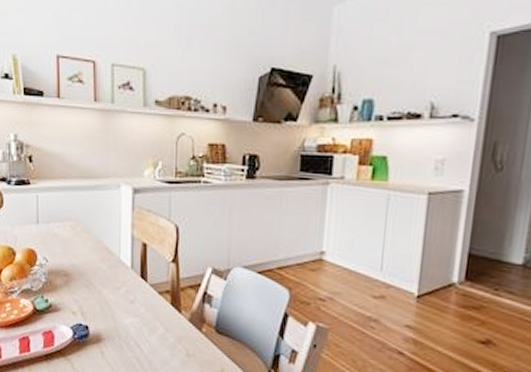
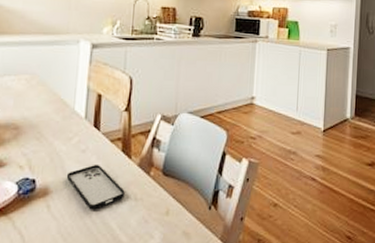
smartphone: none [117,315,176,361] -> present [66,164,125,210]

